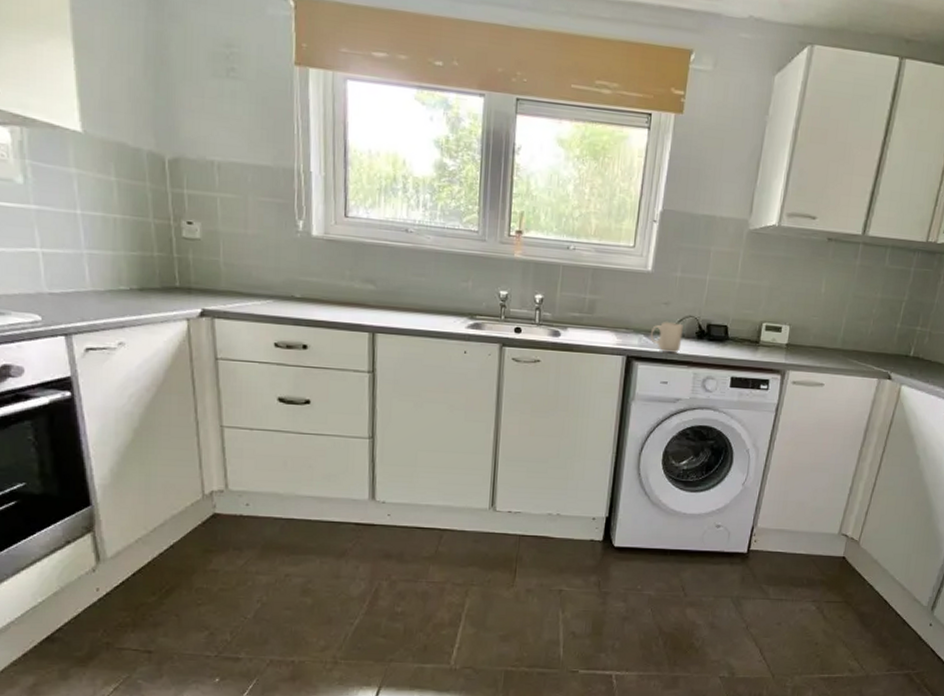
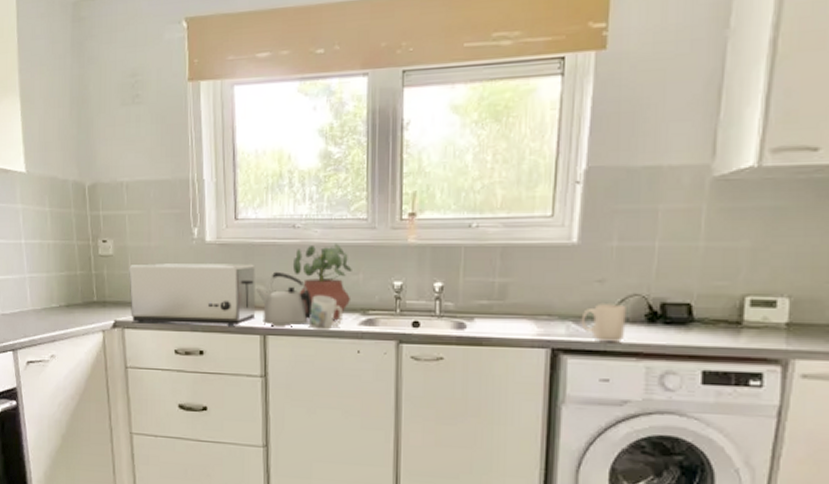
toaster: none [220,251,366,322] -> present [129,263,256,326]
kettle: none [365,272,423,327] -> present [255,271,313,329]
potted plant: none [404,250,462,322] -> present [292,243,352,320]
mug: none [418,298,451,332] -> present [308,295,342,331]

